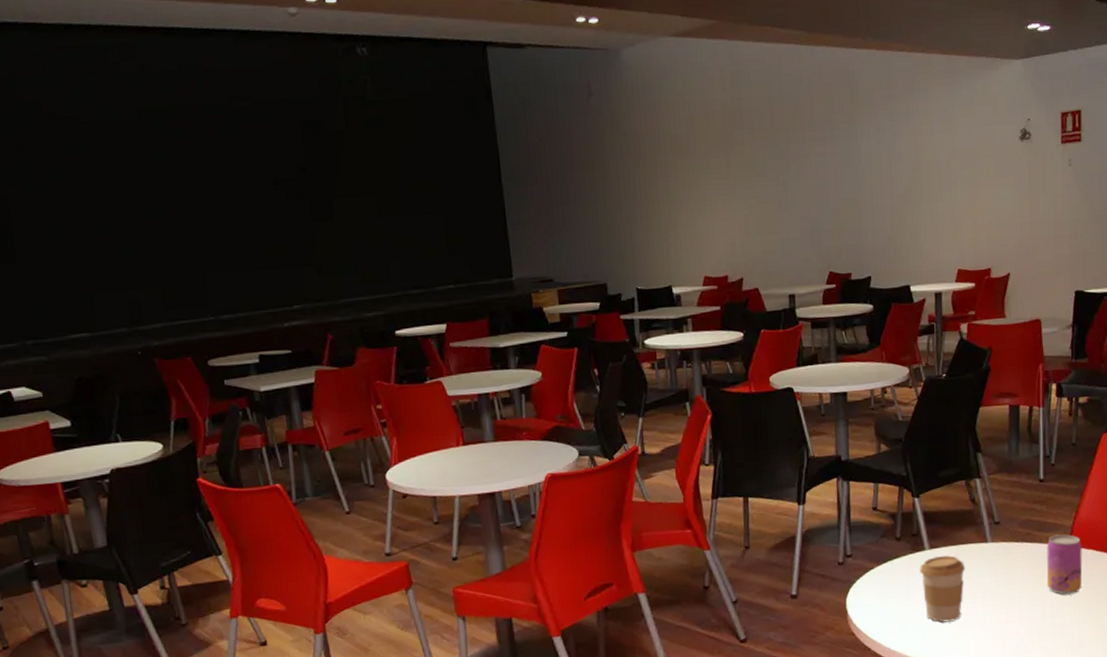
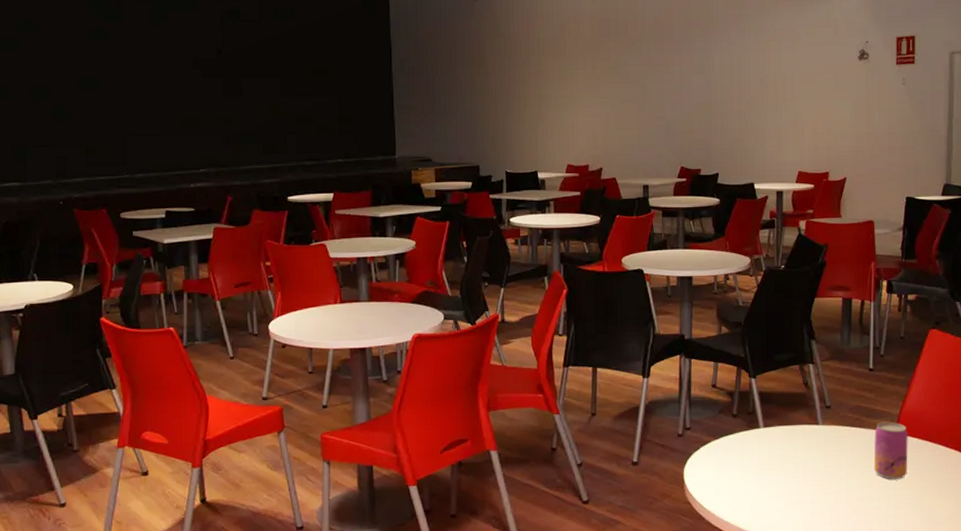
coffee cup: present [920,555,965,623] -> none [754,434,797,498]

